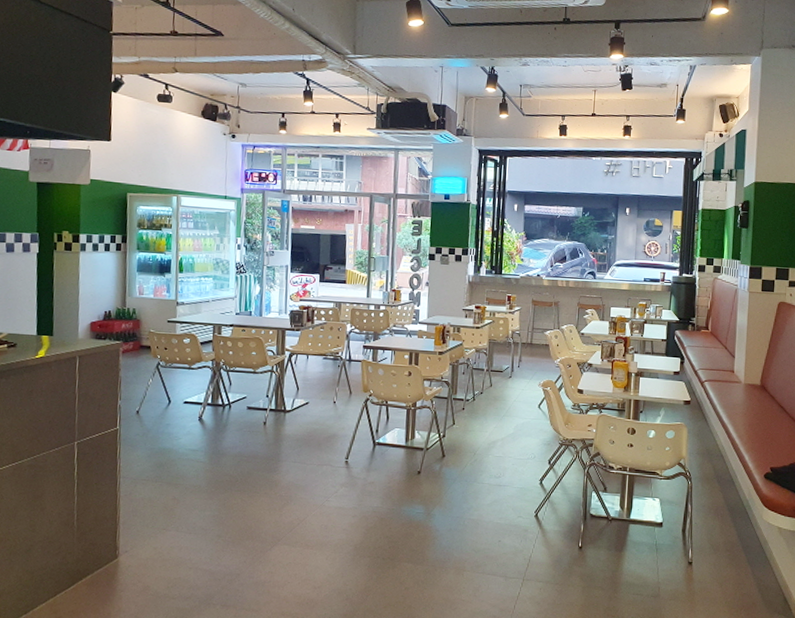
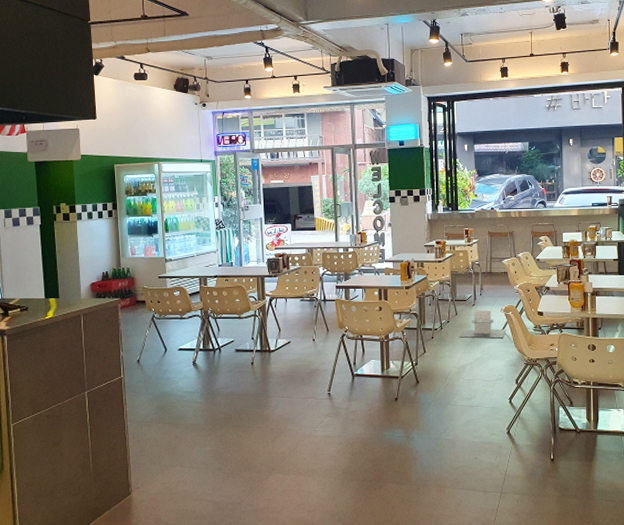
trash bin: none [493,382,543,415] -> present [460,310,506,339]

